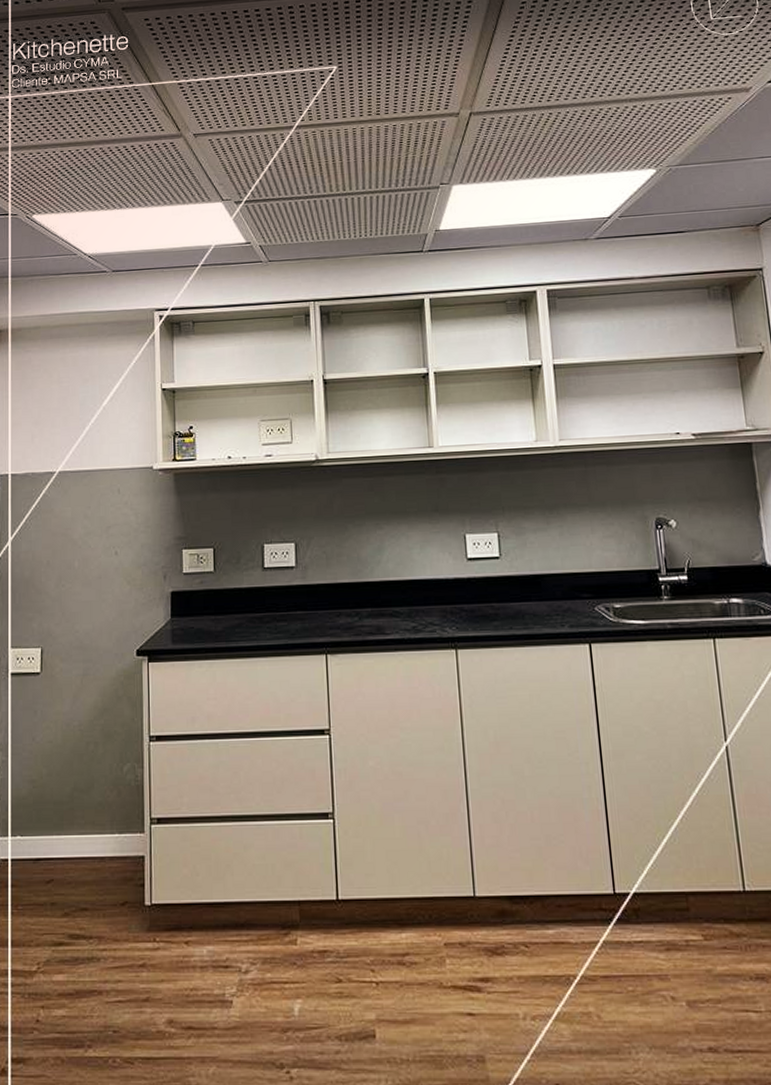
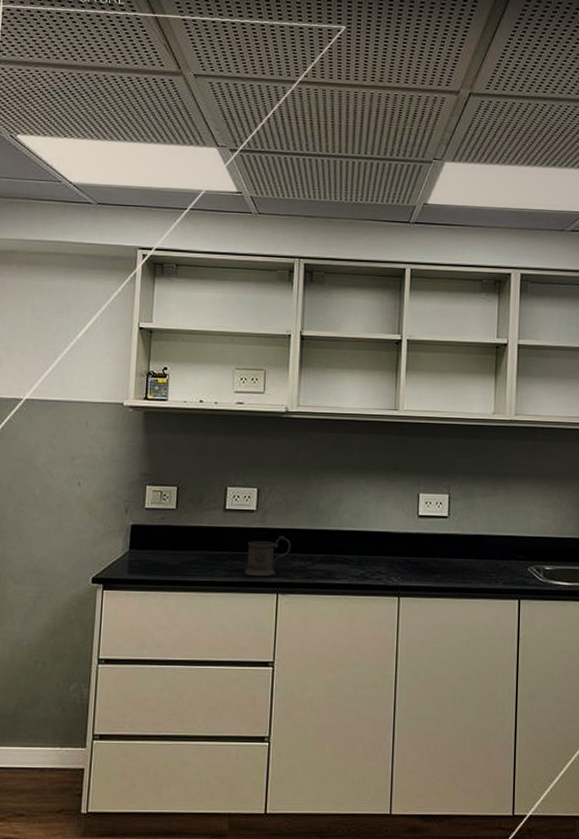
mug: none [289,592,336,638] -> present [244,536,292,577]

